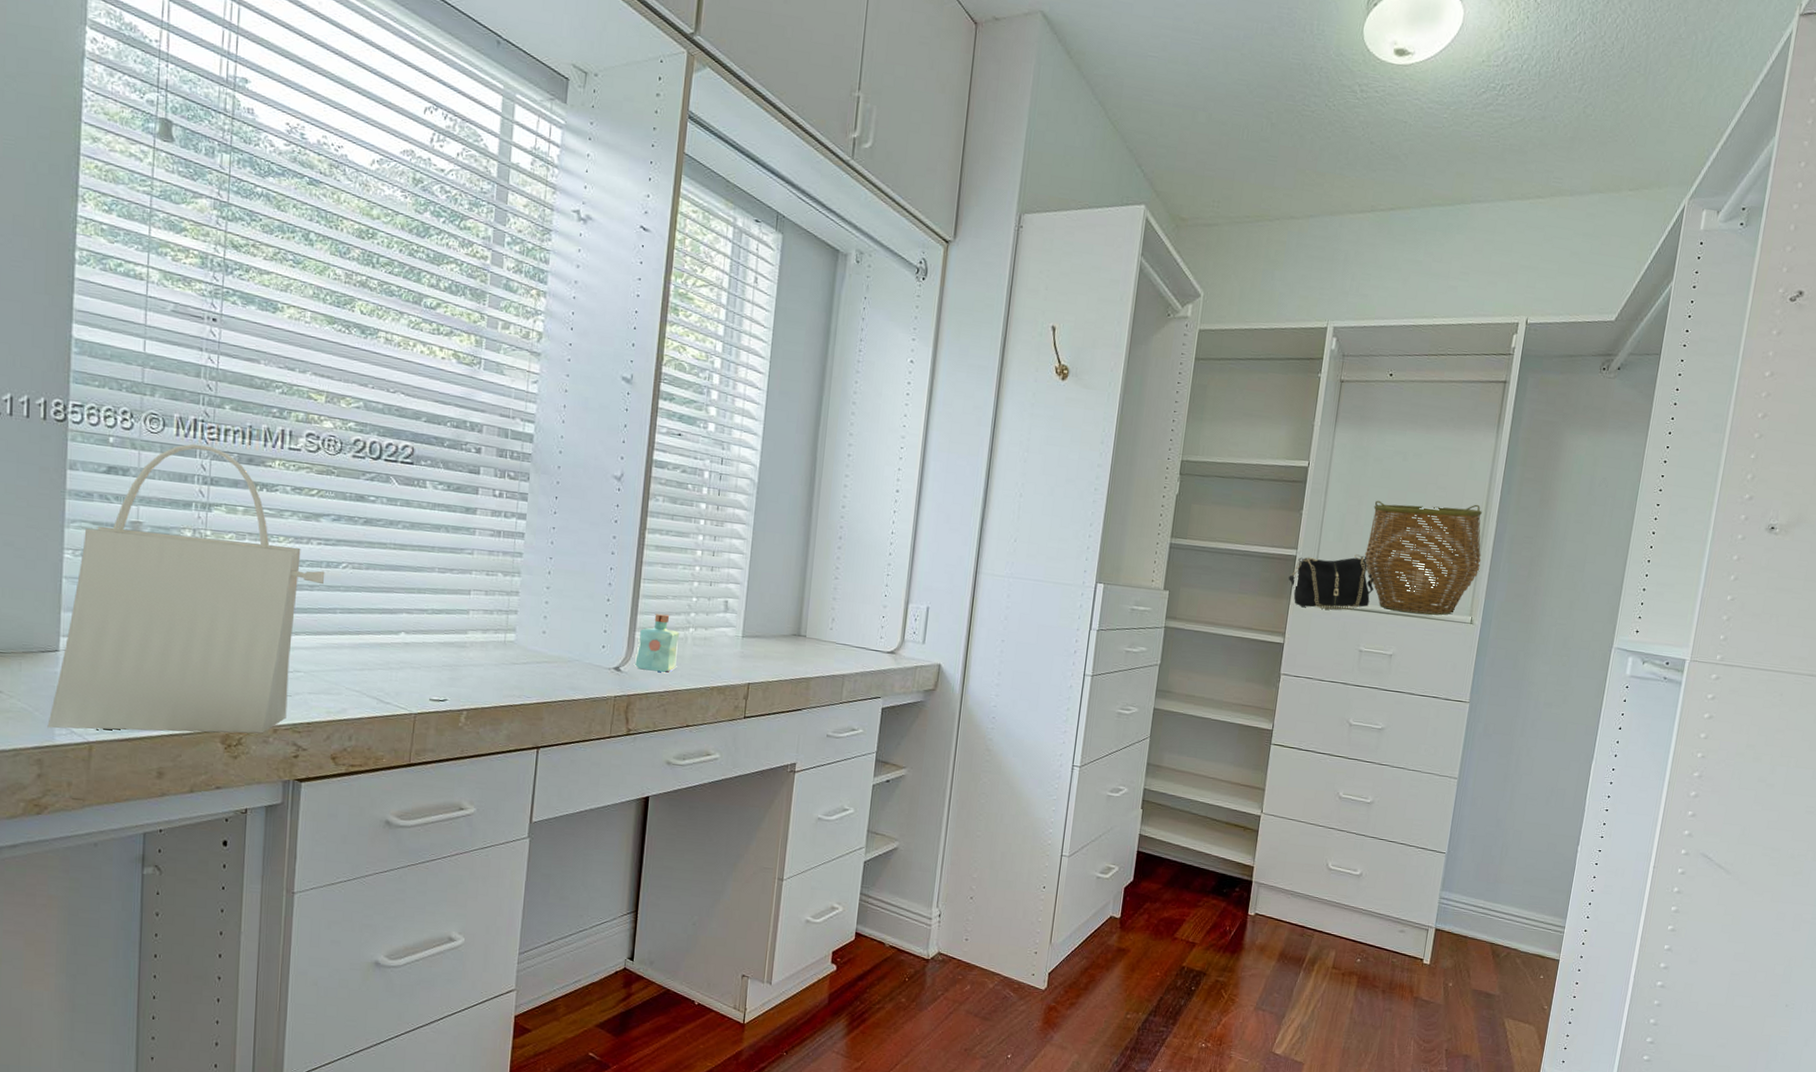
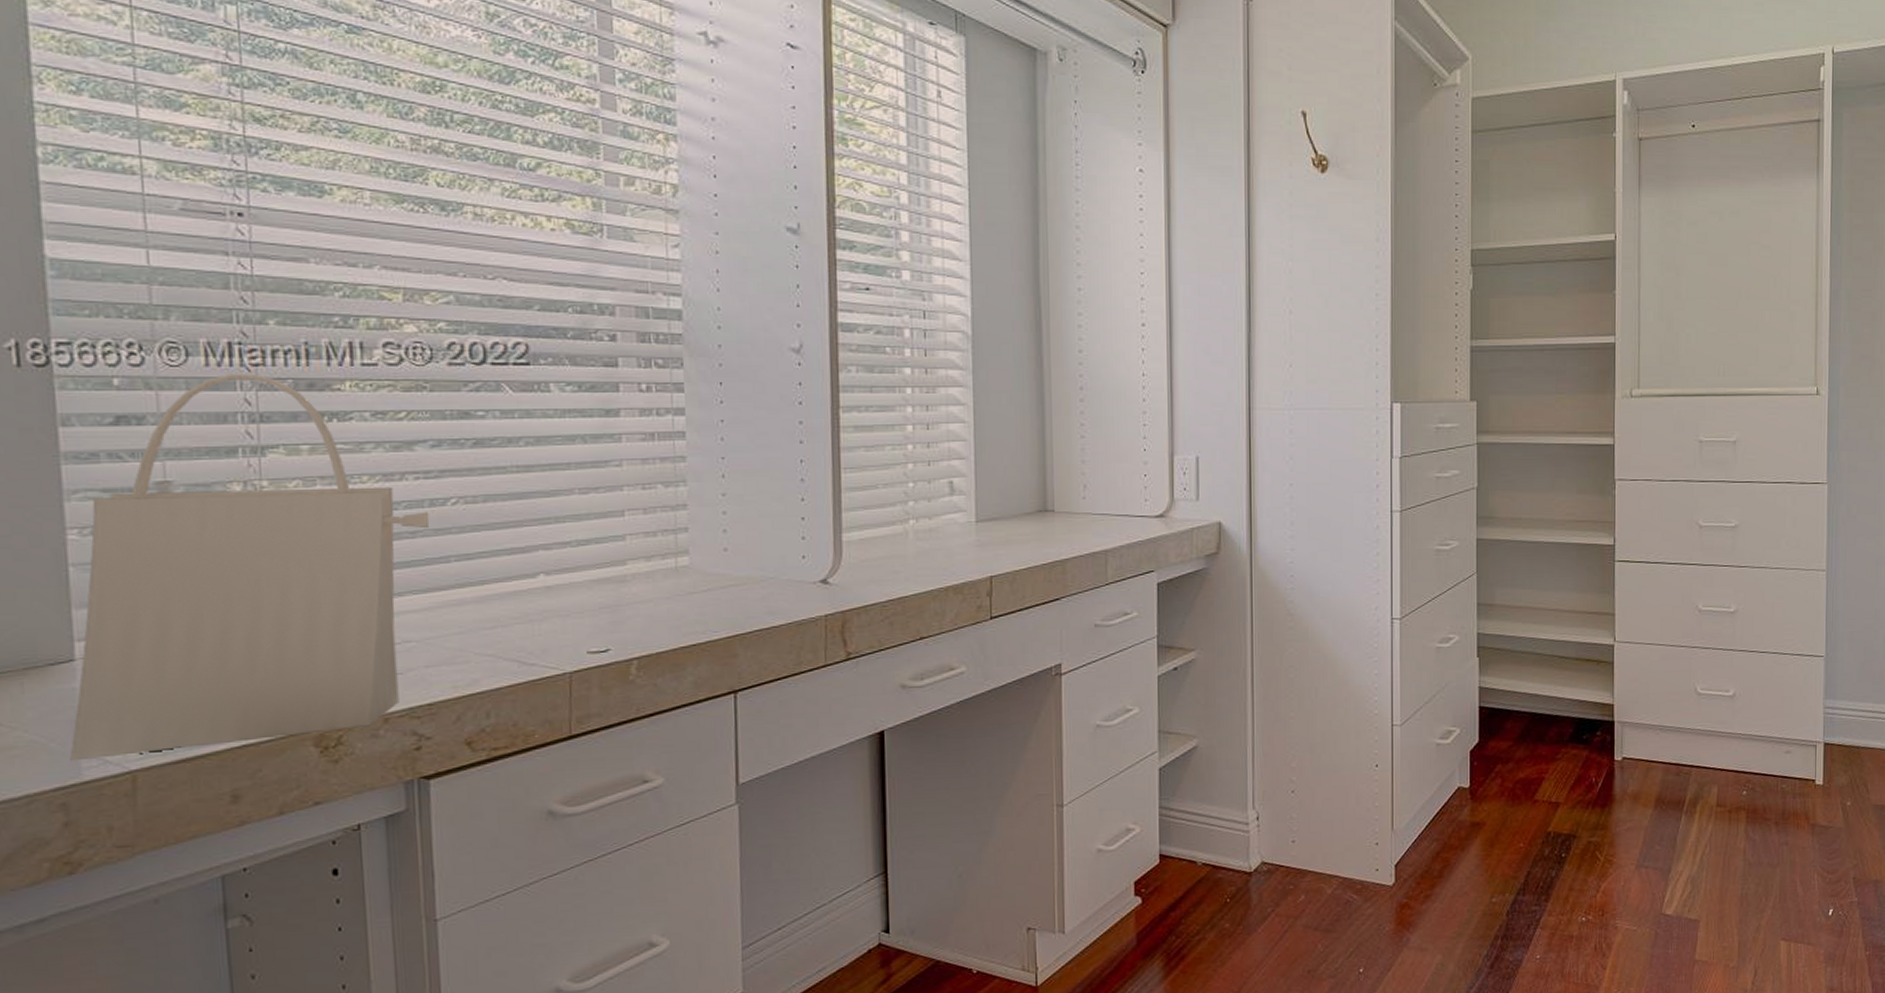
perfume: present [635,613,680,672] -> none [846,506,898,578]
handbag: present [1288,554,1375,610] -> none [1610,333,1706,400]
basket: present [1364,500,1482,615] -> none [1690,260,1819,392]

